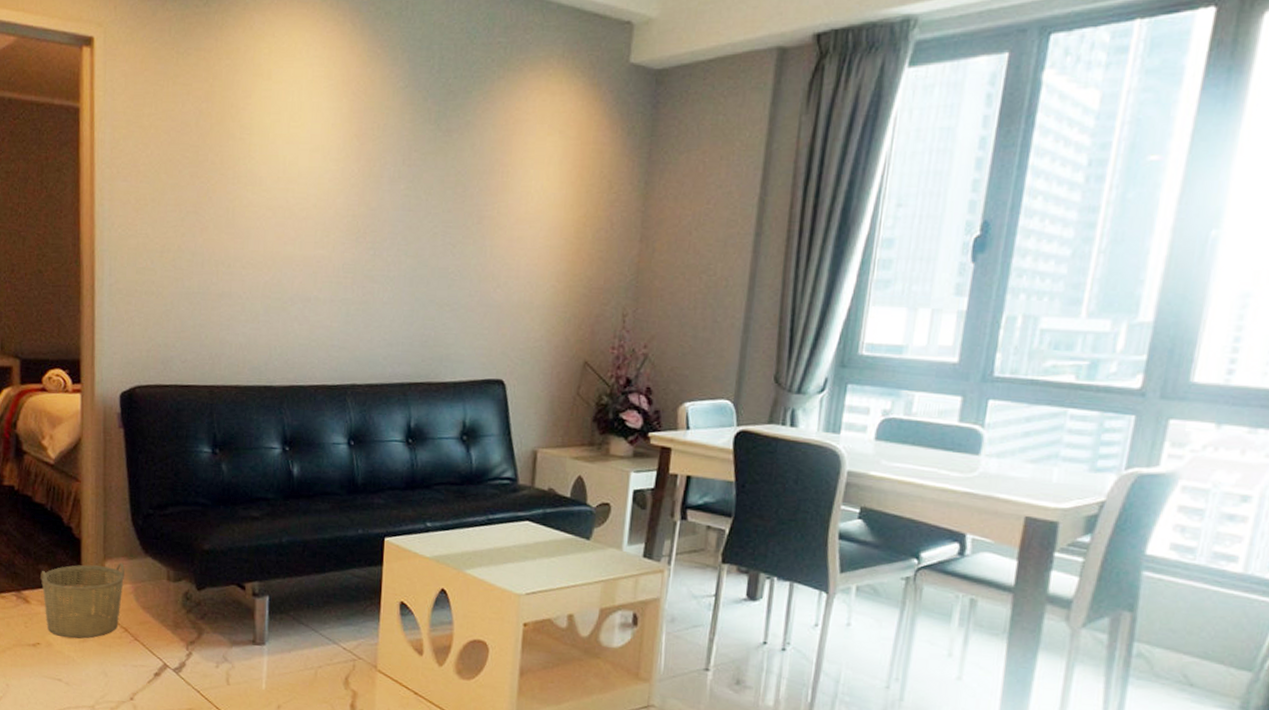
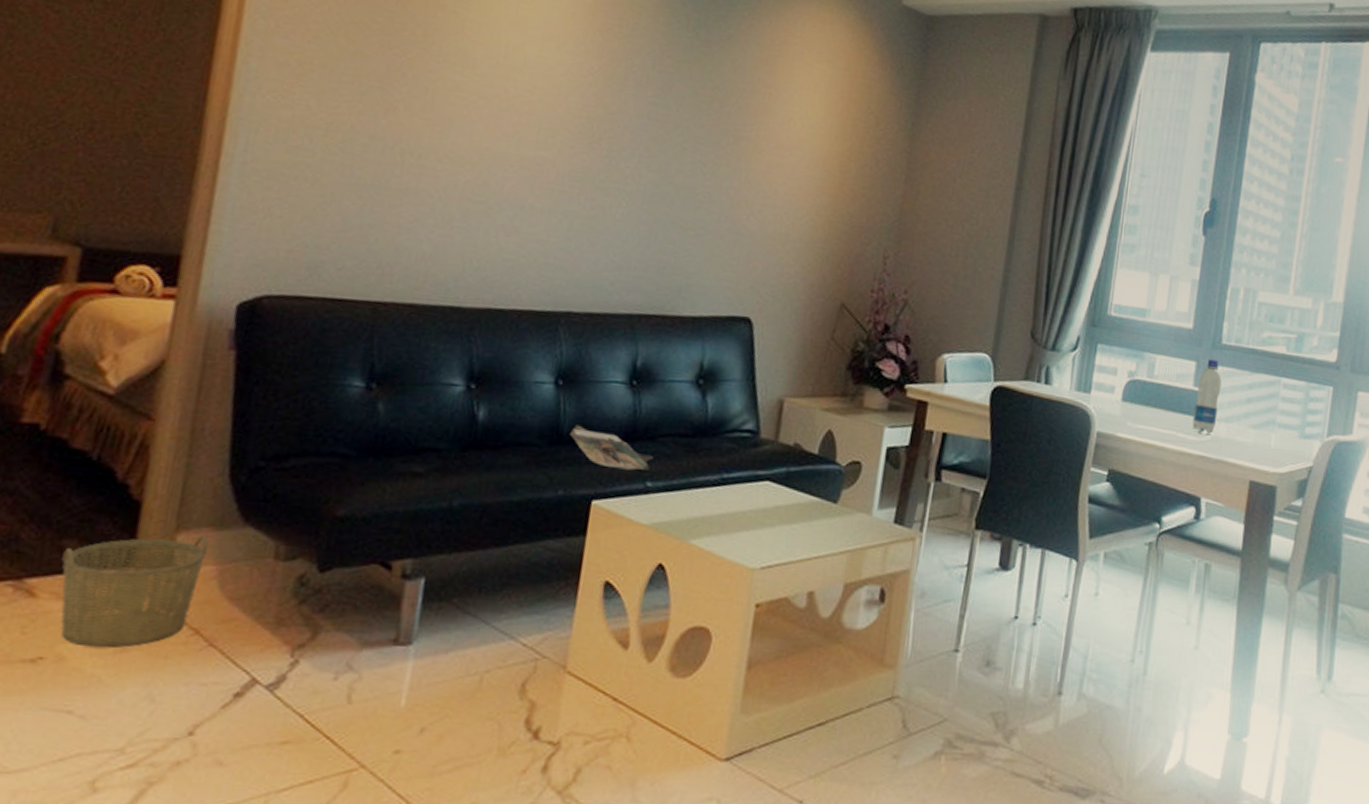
magazine: none [362,477,430,513] -> present [569,424,654,471]
bottle: none [956,393,993,471] -> present [1192,359,1222,435]

